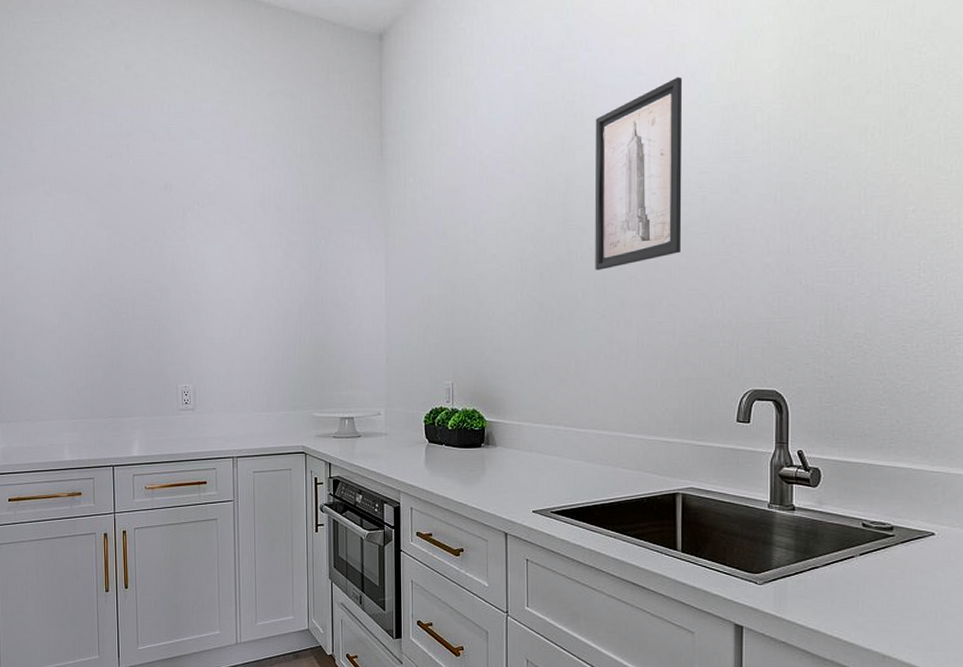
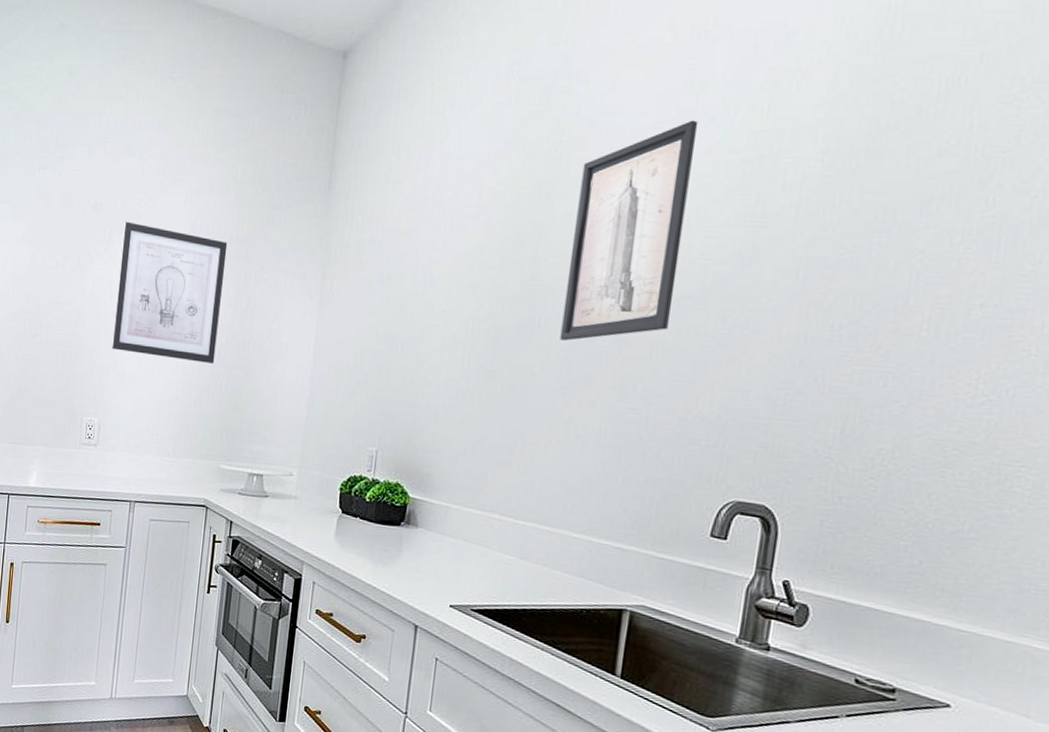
wall art: none [196,199,296,322] -> present [112,221,228,363]

